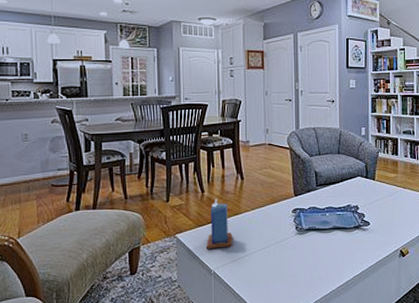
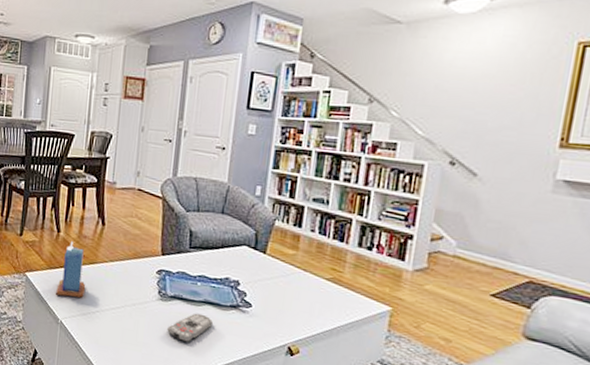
remote control: none [307,238,342,266] -> present [167,313,213,343]

